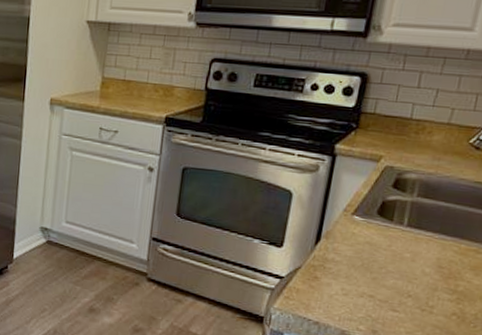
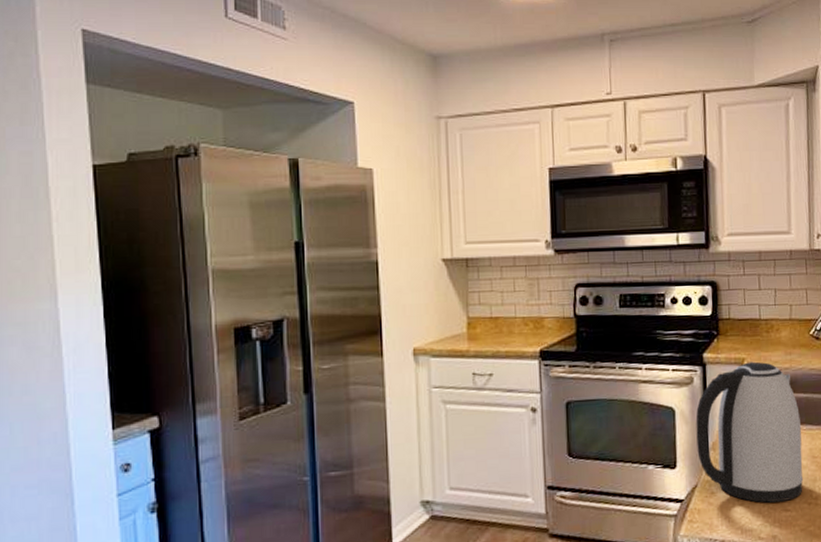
kettle: none [308,160,435,303] -> present [696,361,804,503]

